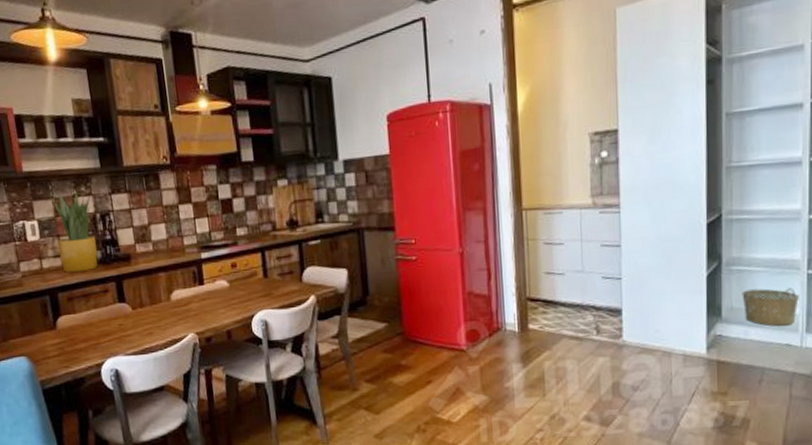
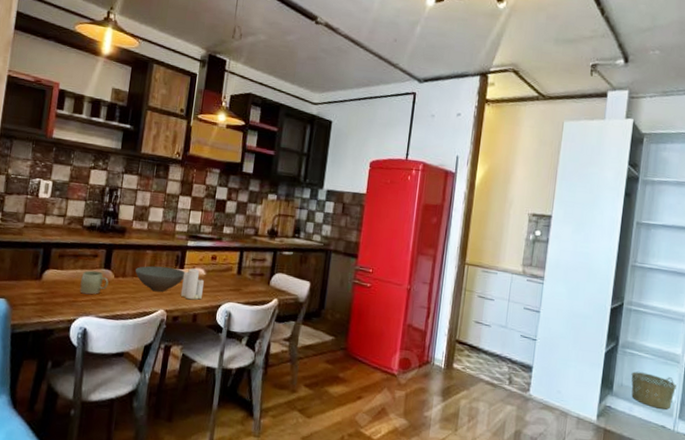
planter: present [50,191,98,273] -> none [62,163,108,235]
mug: none [97,307,128,334] -> present [79,270,109,295]
bowl: none [152,286,207,316] -> present [135,266,186,292]
candle: none [205,281,231,317] -> present [180,268,204,300]

